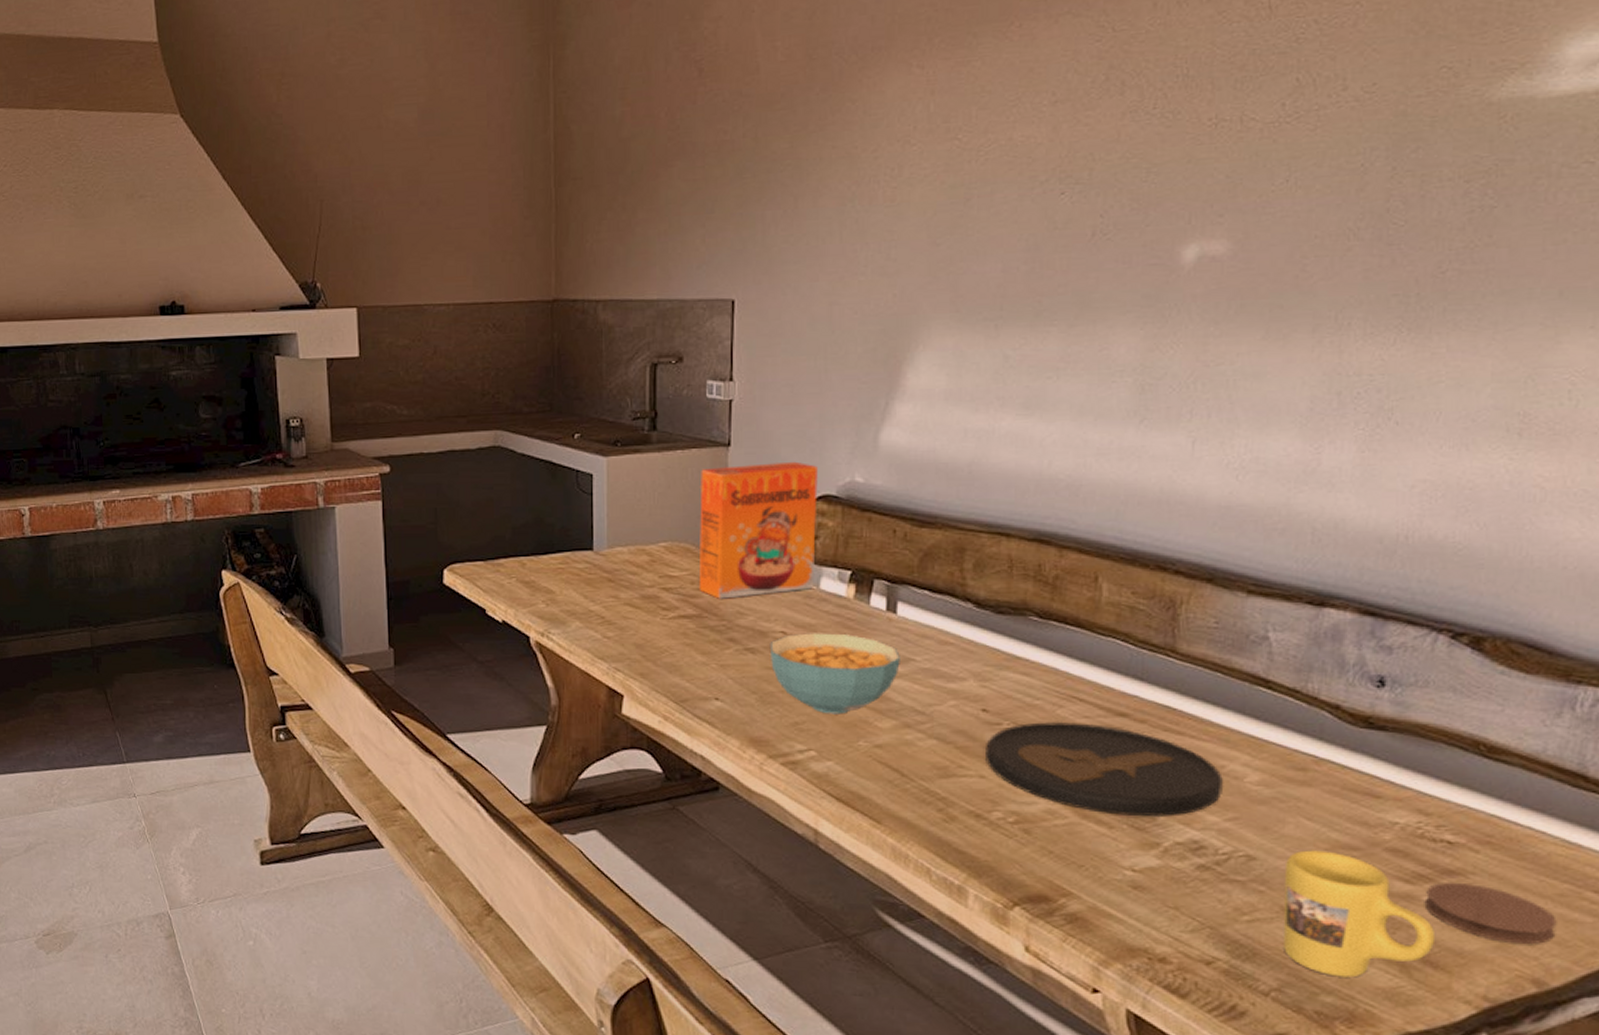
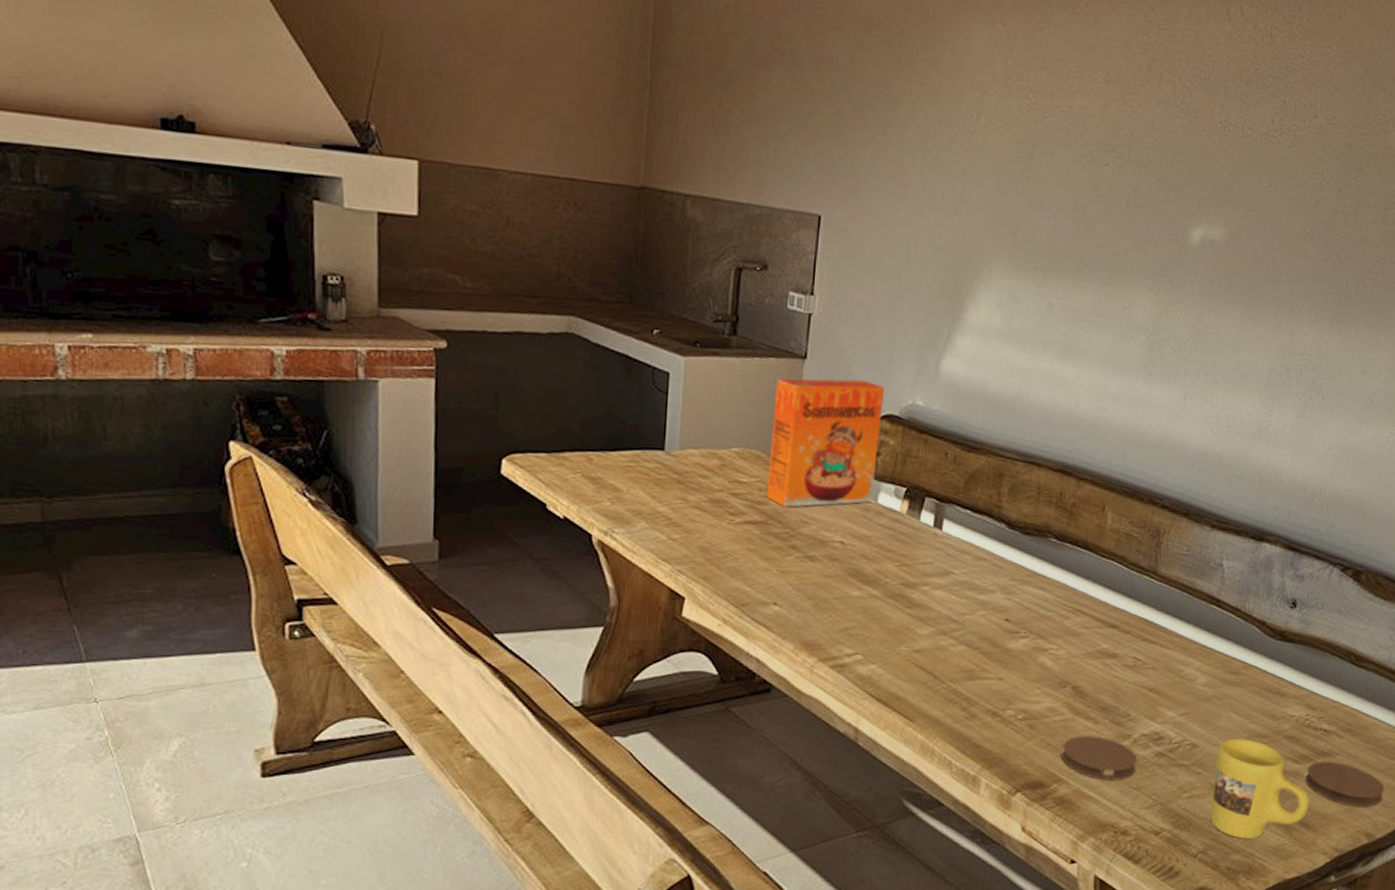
cereal bowl: present [769,633,900,715] -> none [828,544,942,621]
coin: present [986,722,1224,818] -> none [1004,631,1181,714]
coaster: none [1069,843,1172,897] -> present [1061,736,1138,780]

